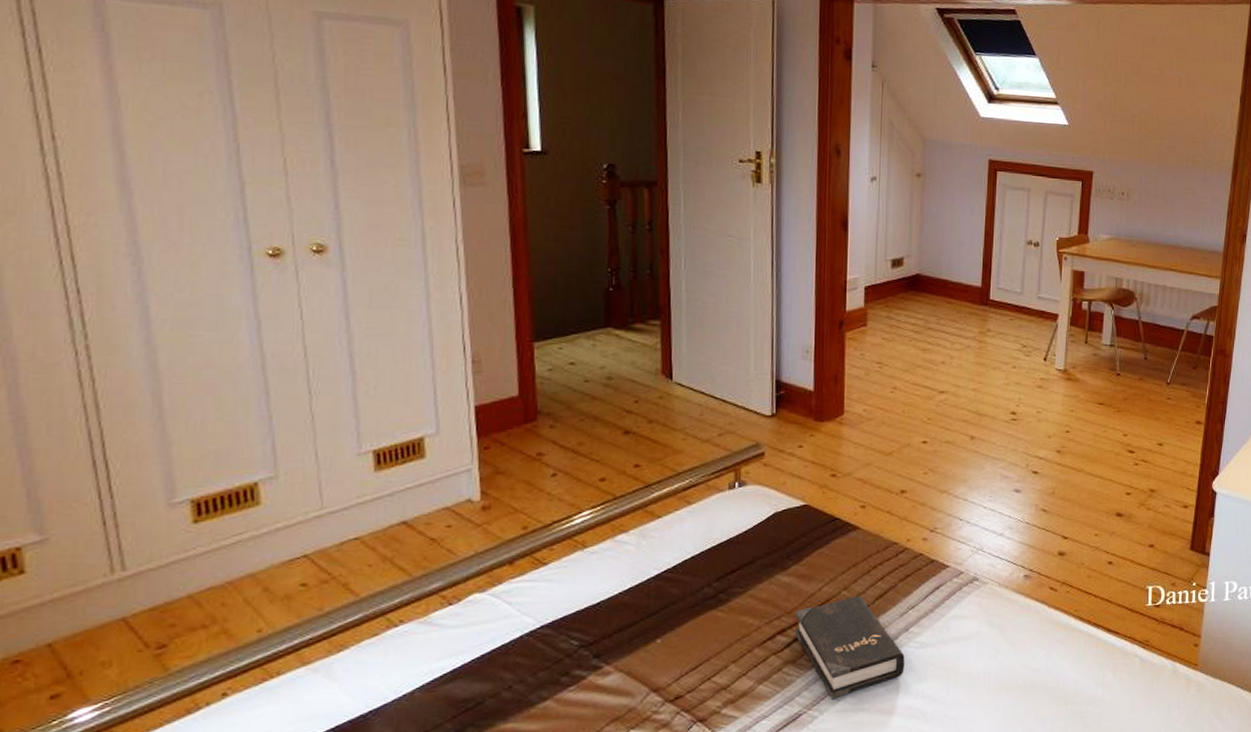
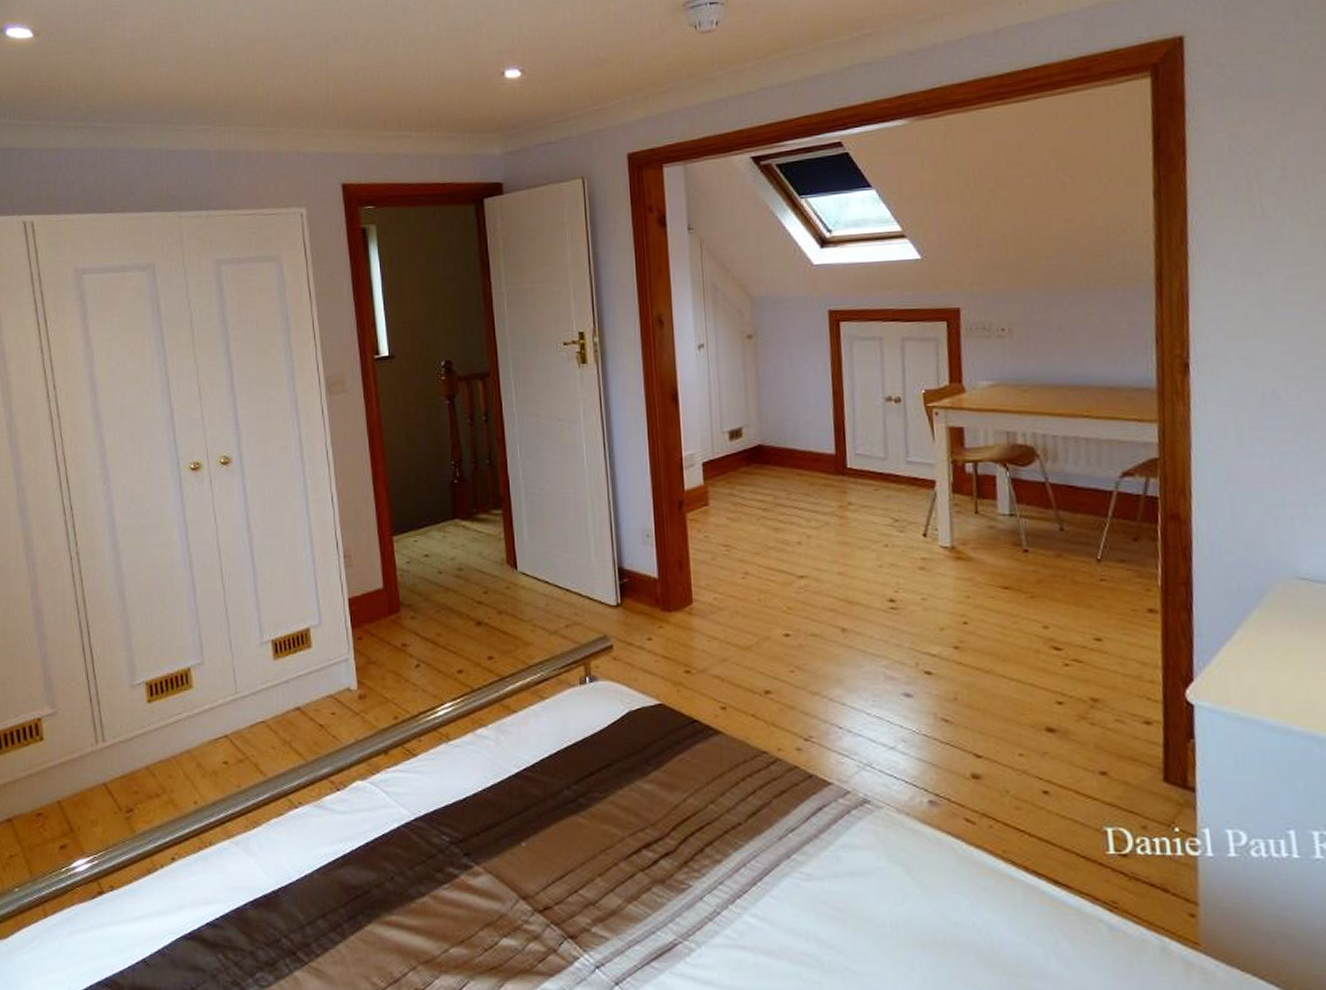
hardback book: present [795,595,905,700] -> none [660,811,790,931]

